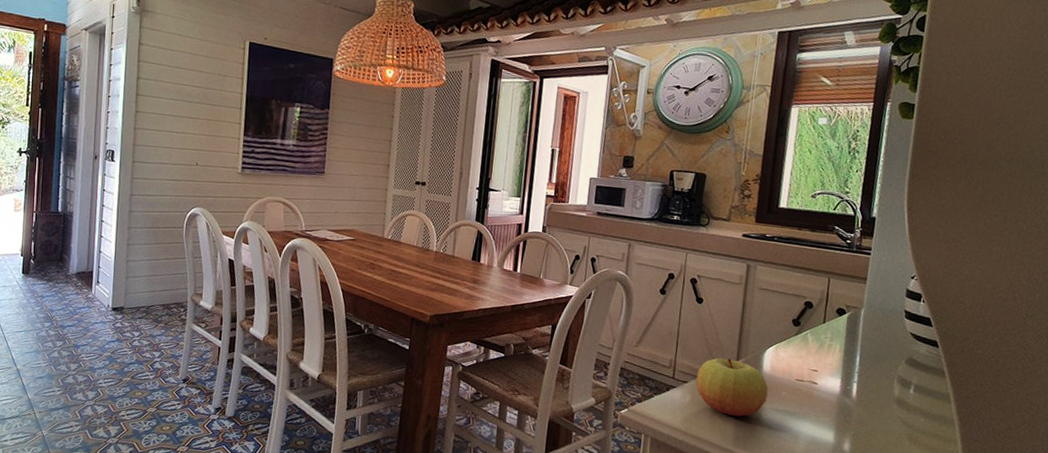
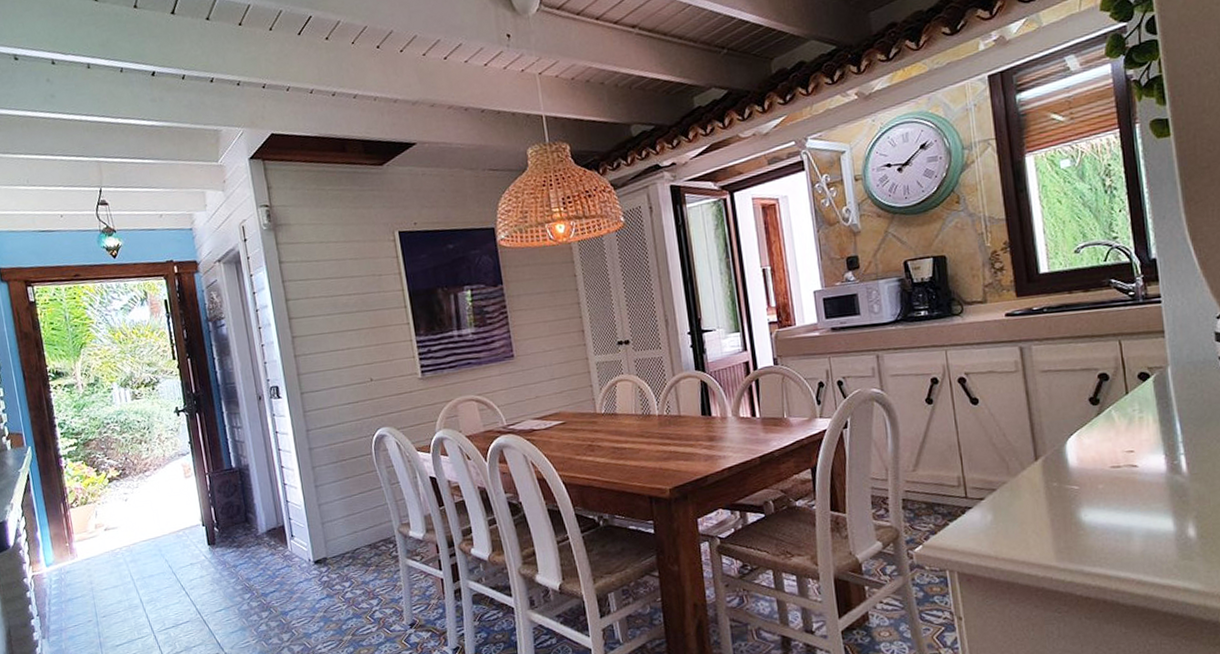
apple: present [695,358,769,417] -> none [993,459,1083,526]

